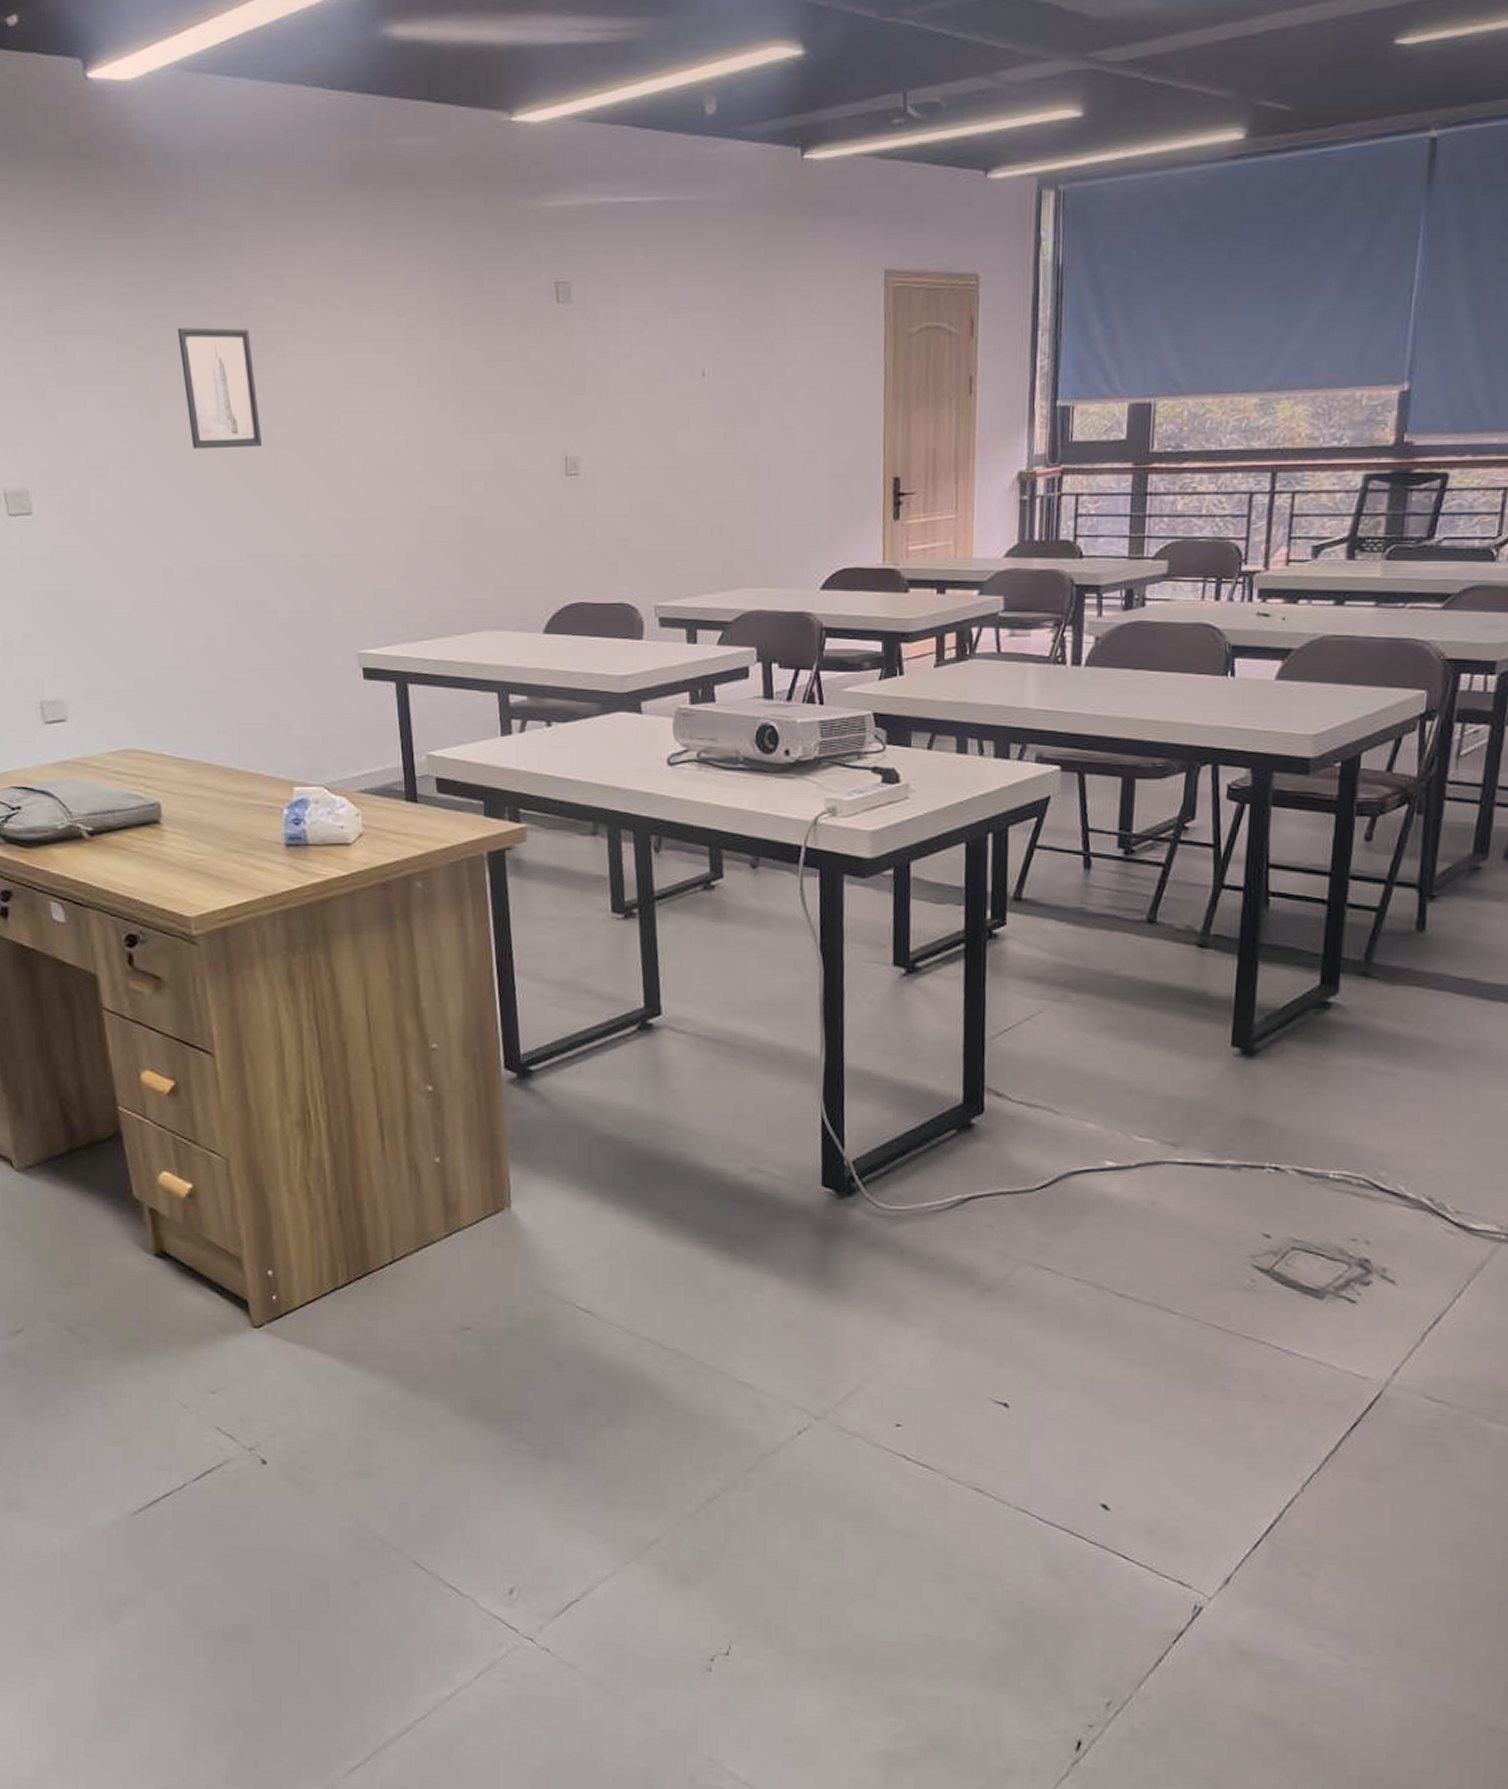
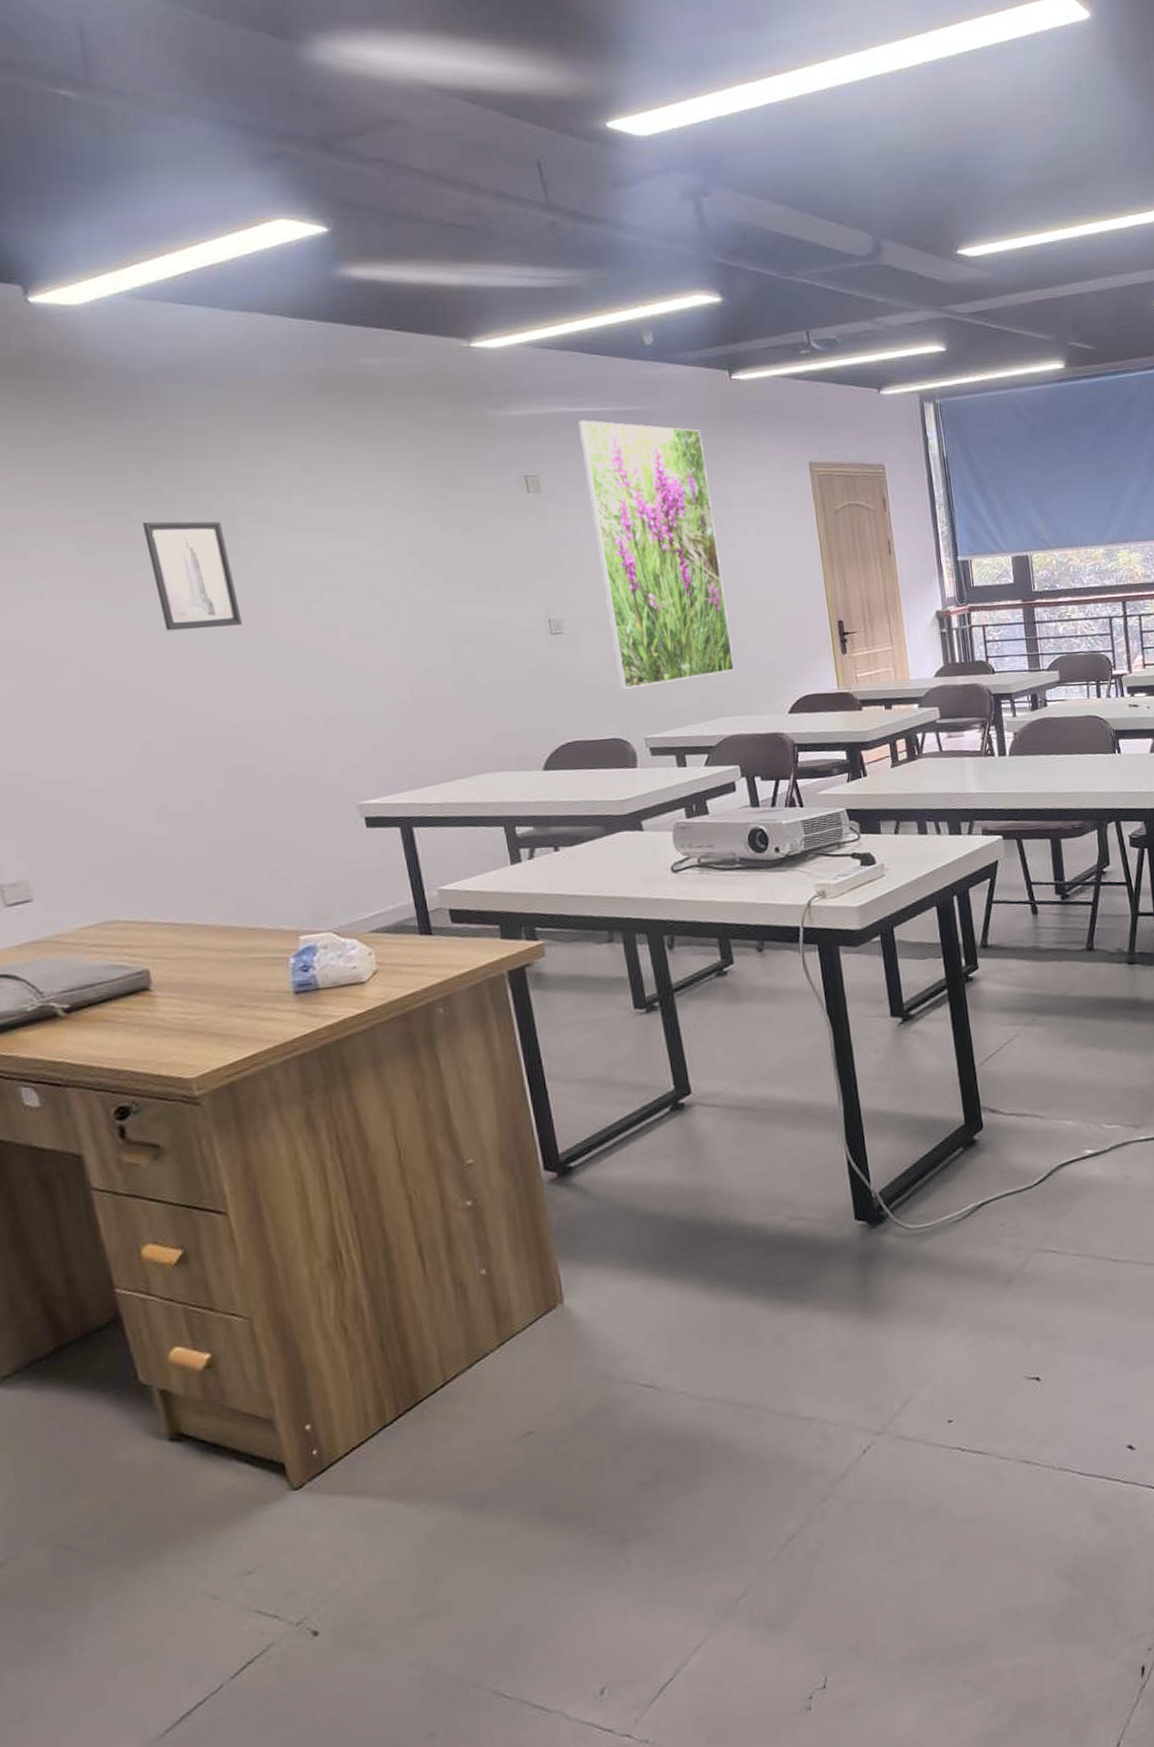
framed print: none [619,213,765,546] -> present [578,420,735,689]

